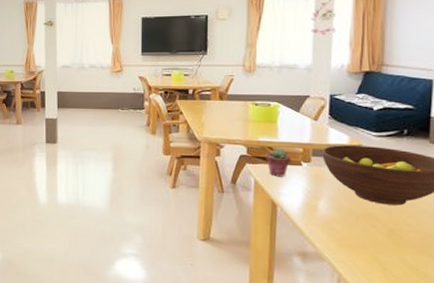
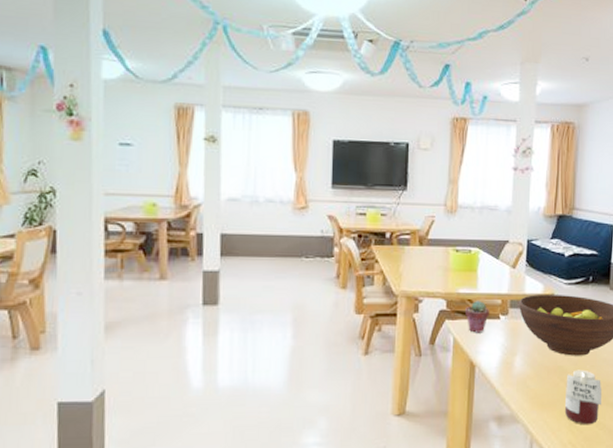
jar: none [376,218,422,273] -> present [564,369,601,425]

